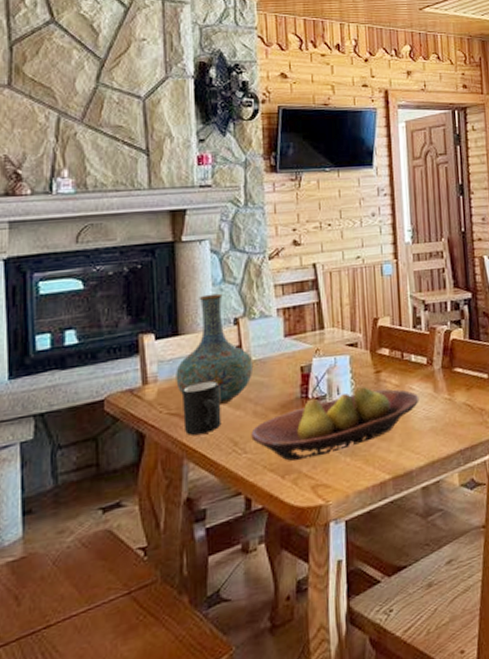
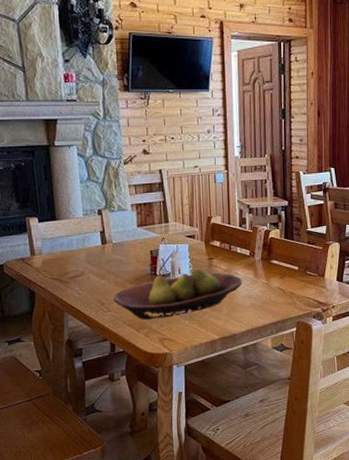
vase: present [176,293,254,406] -> none [55,189,114,275]
mug: present [183,380,222,435] -> none [61,256,91,295]

